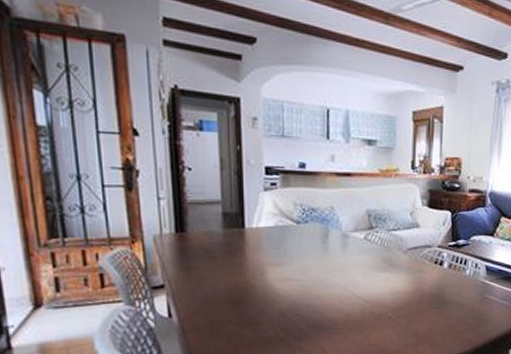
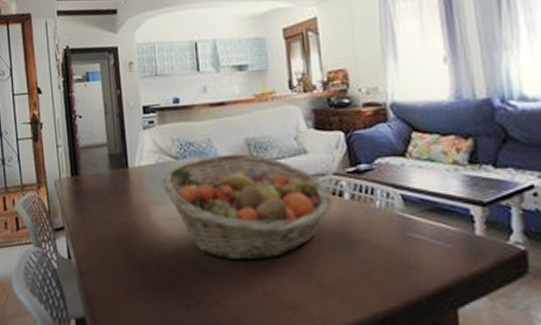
fruit basket: none [279,222,434,317] -> present [160,153,332,261]

